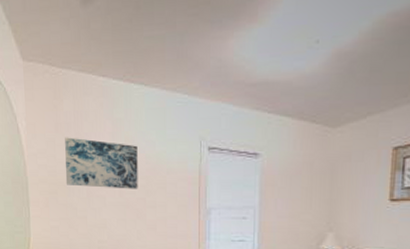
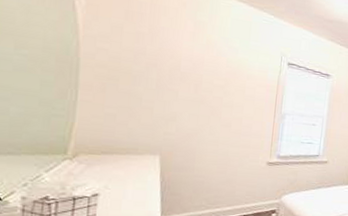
wall art: present [65,137,138,189] -> none [131,26,219,89]

